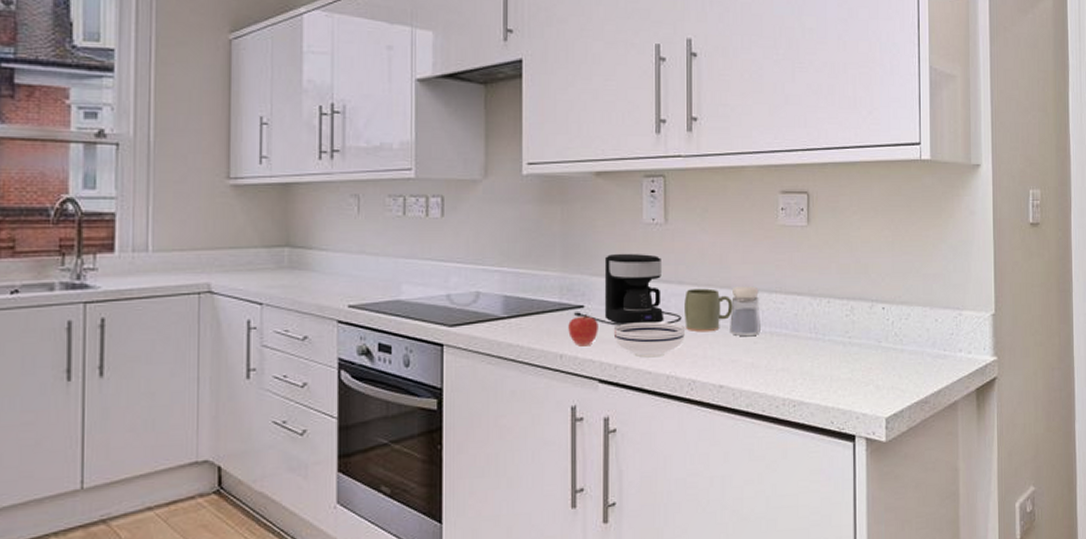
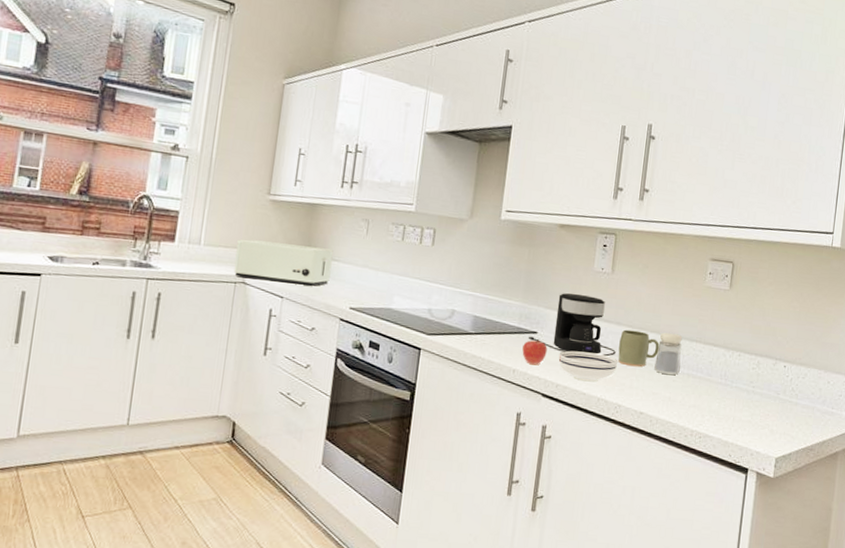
toaster: none [195,237,319,287] -> present [233,239,333,287]

